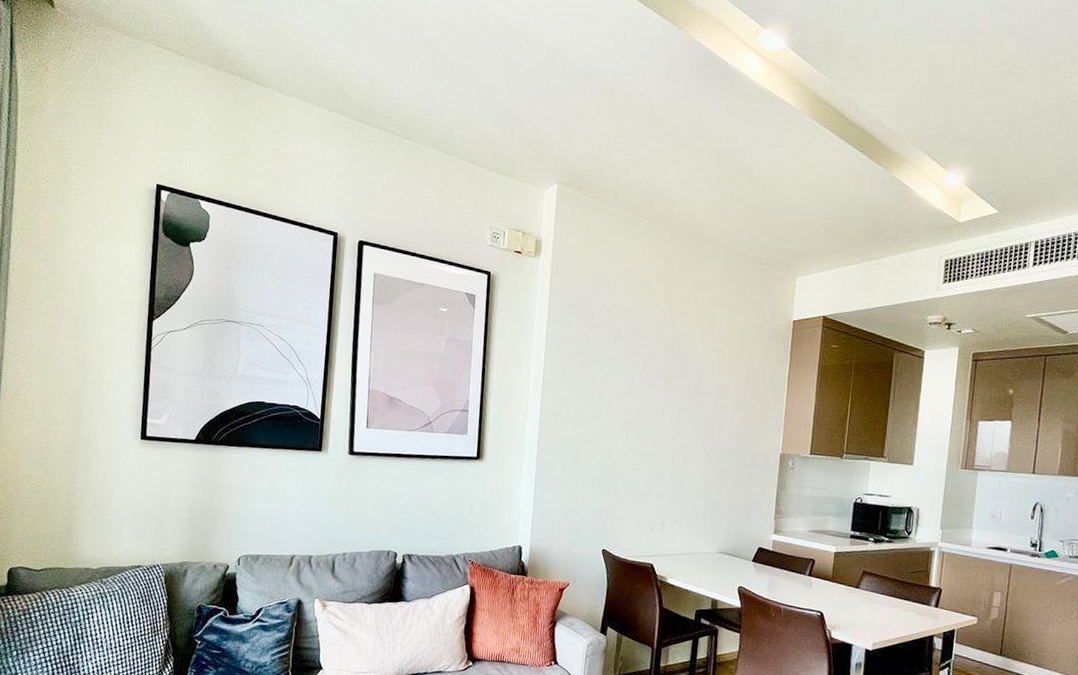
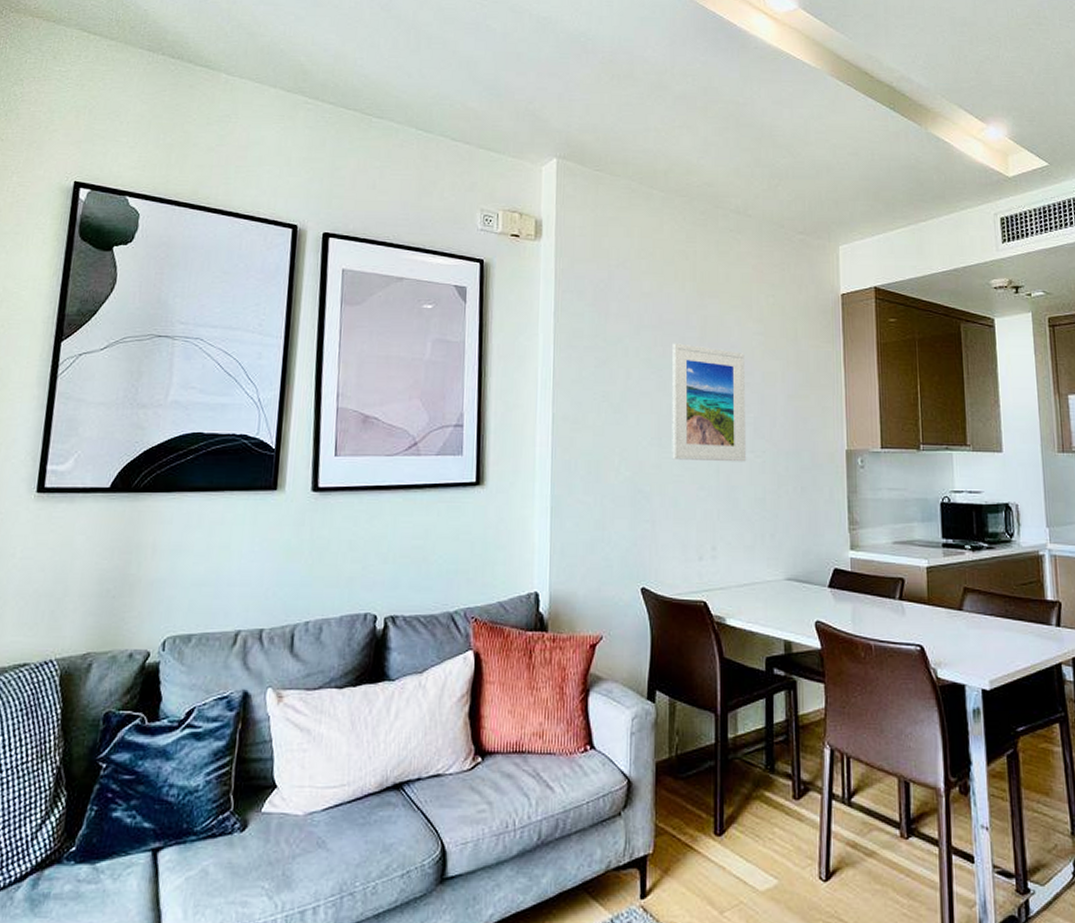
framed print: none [635,354,704,457] -> present [672,343,747,462]

